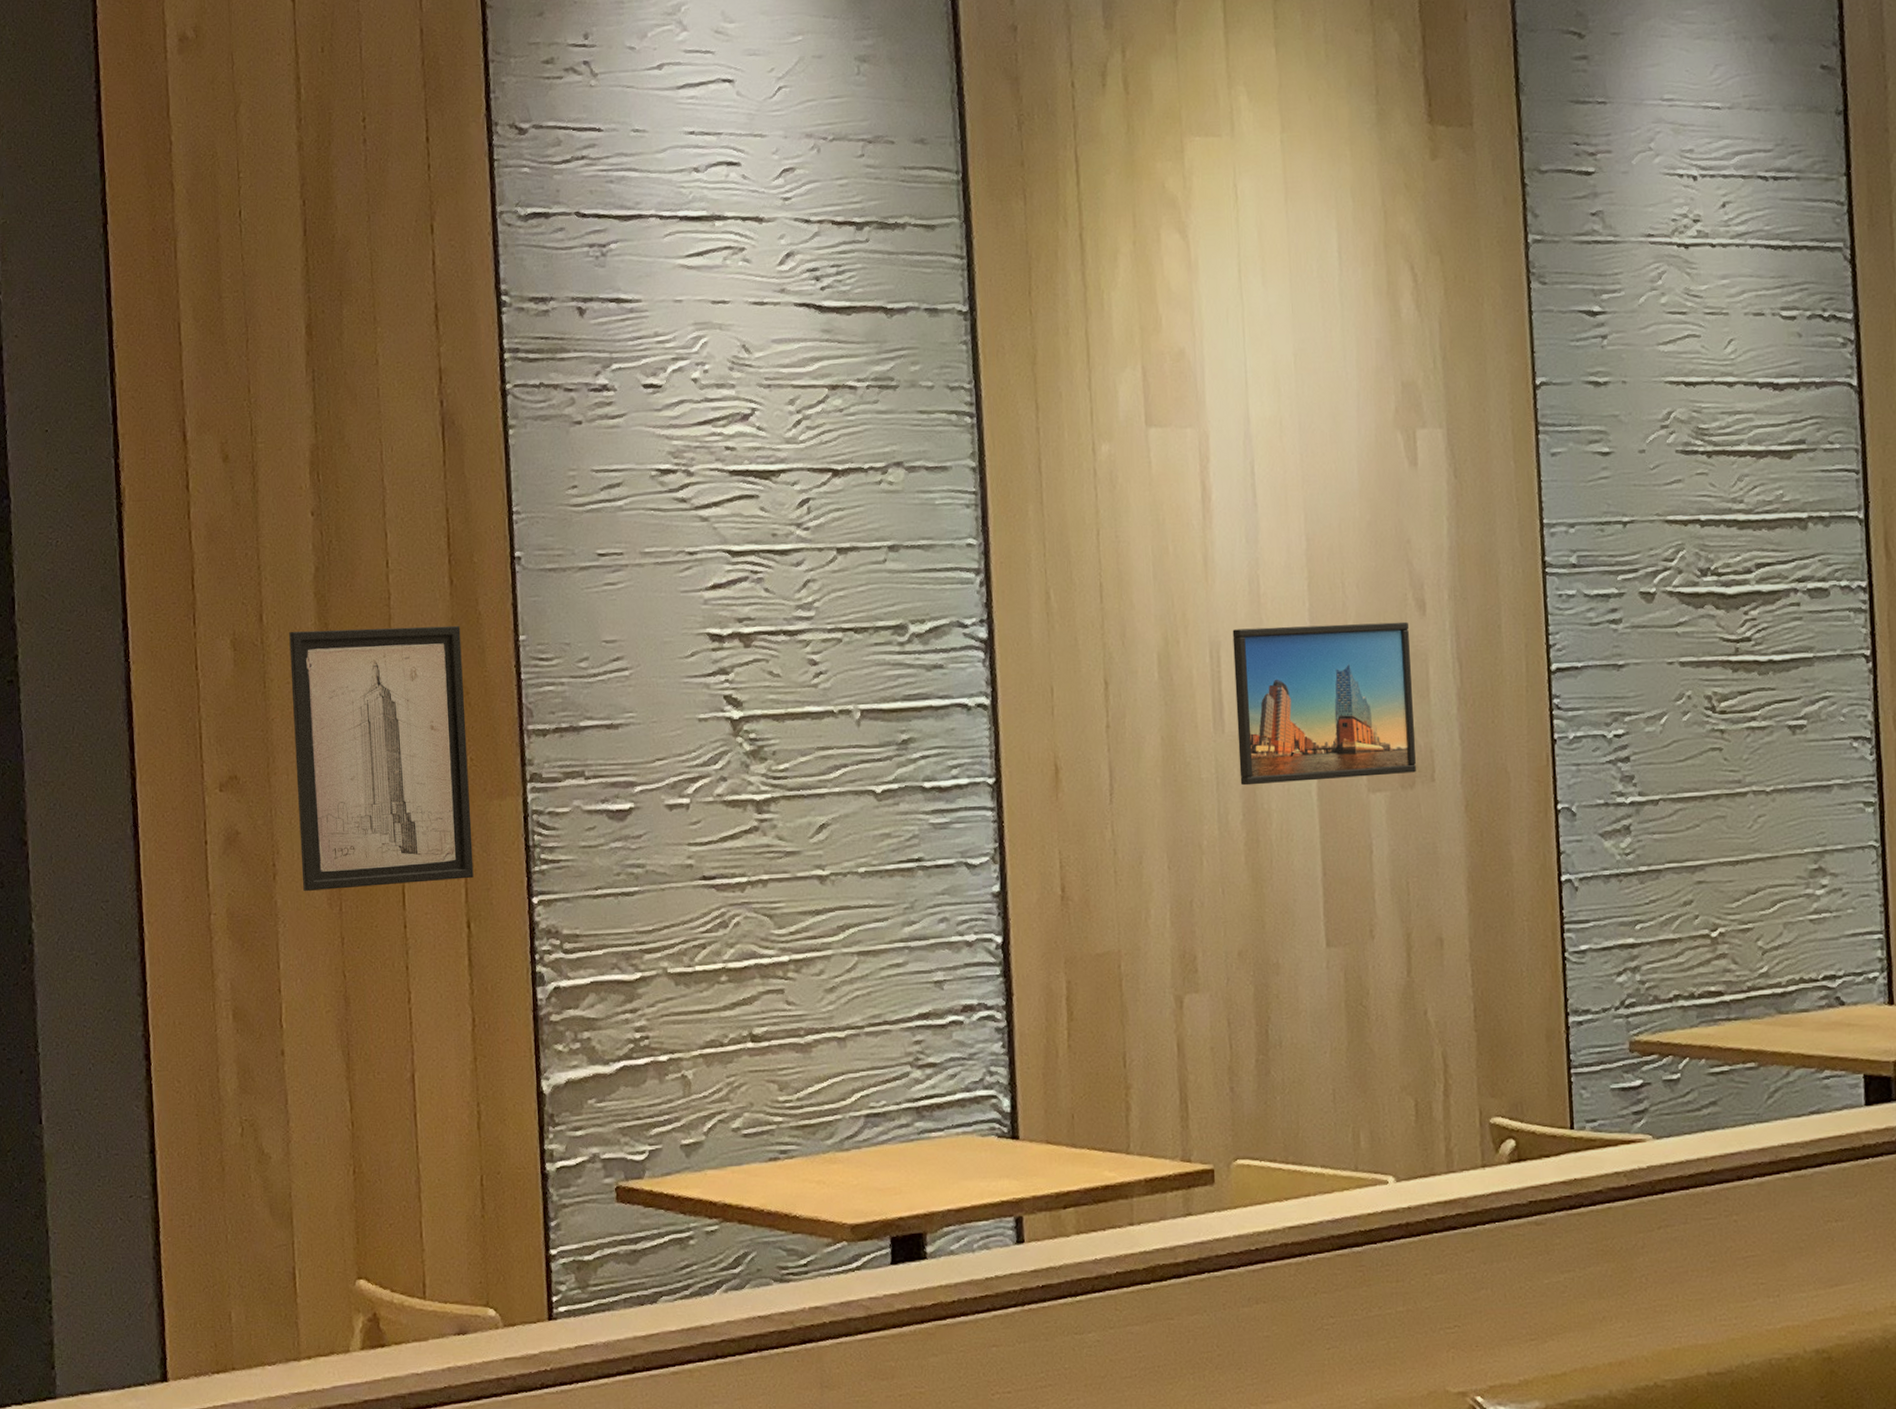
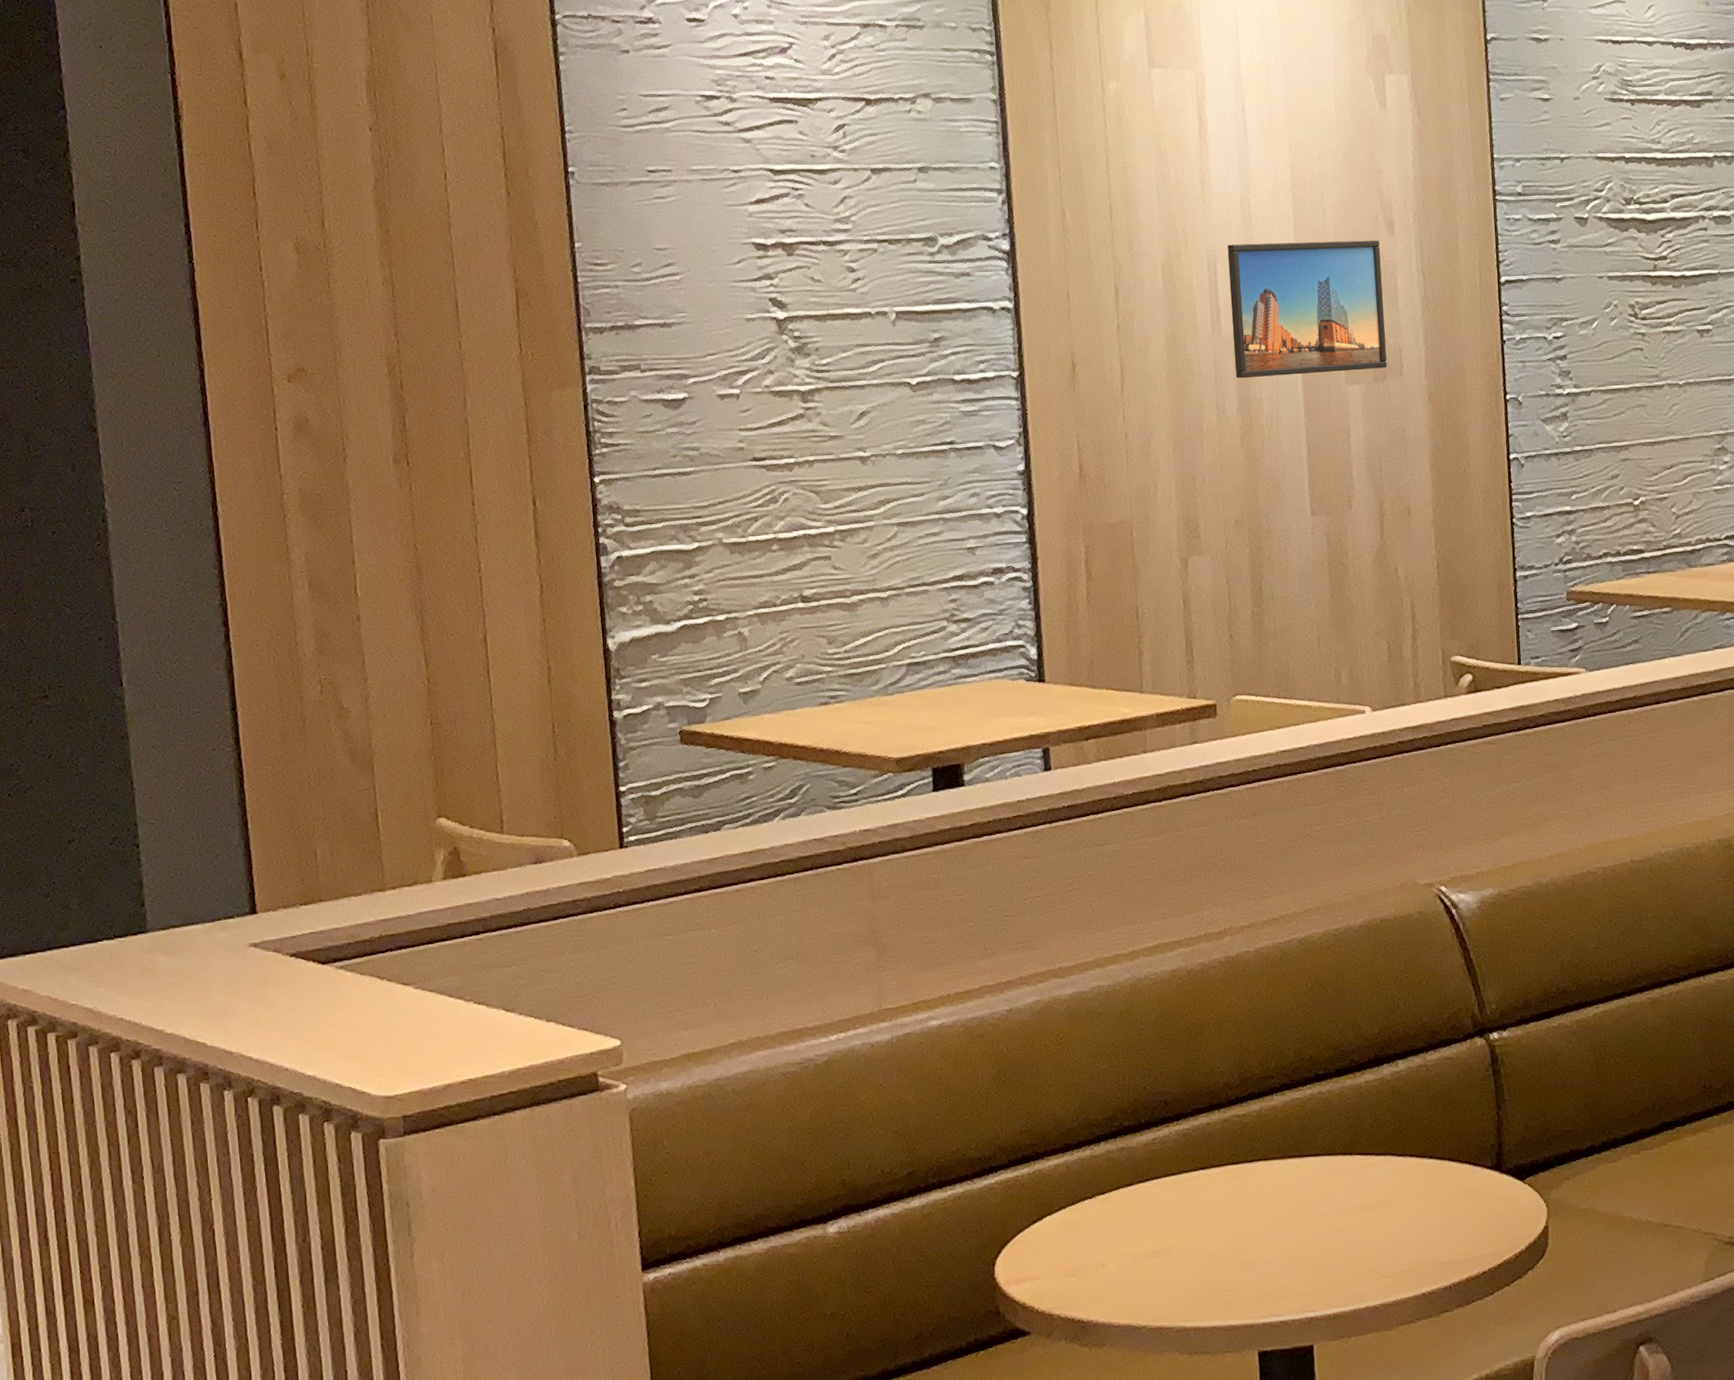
wall art: present [289,625,474,891] -> none [351,233,538,472]

